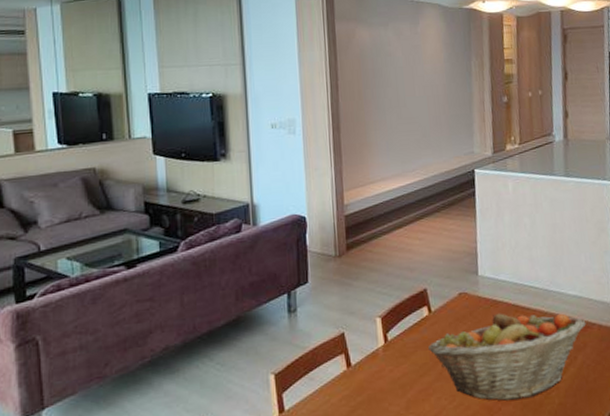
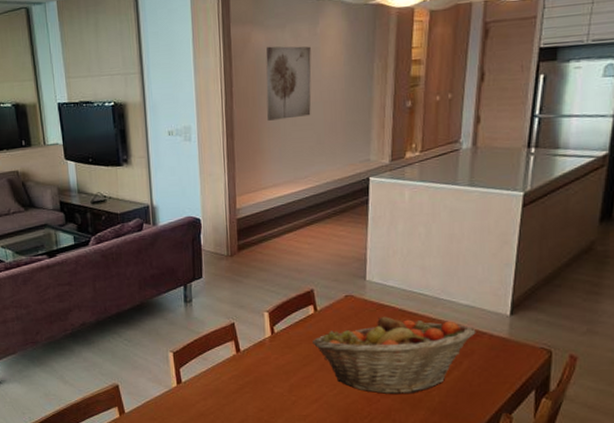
wall art: none [370,42,416,114] -> present [266,46,312,121]

